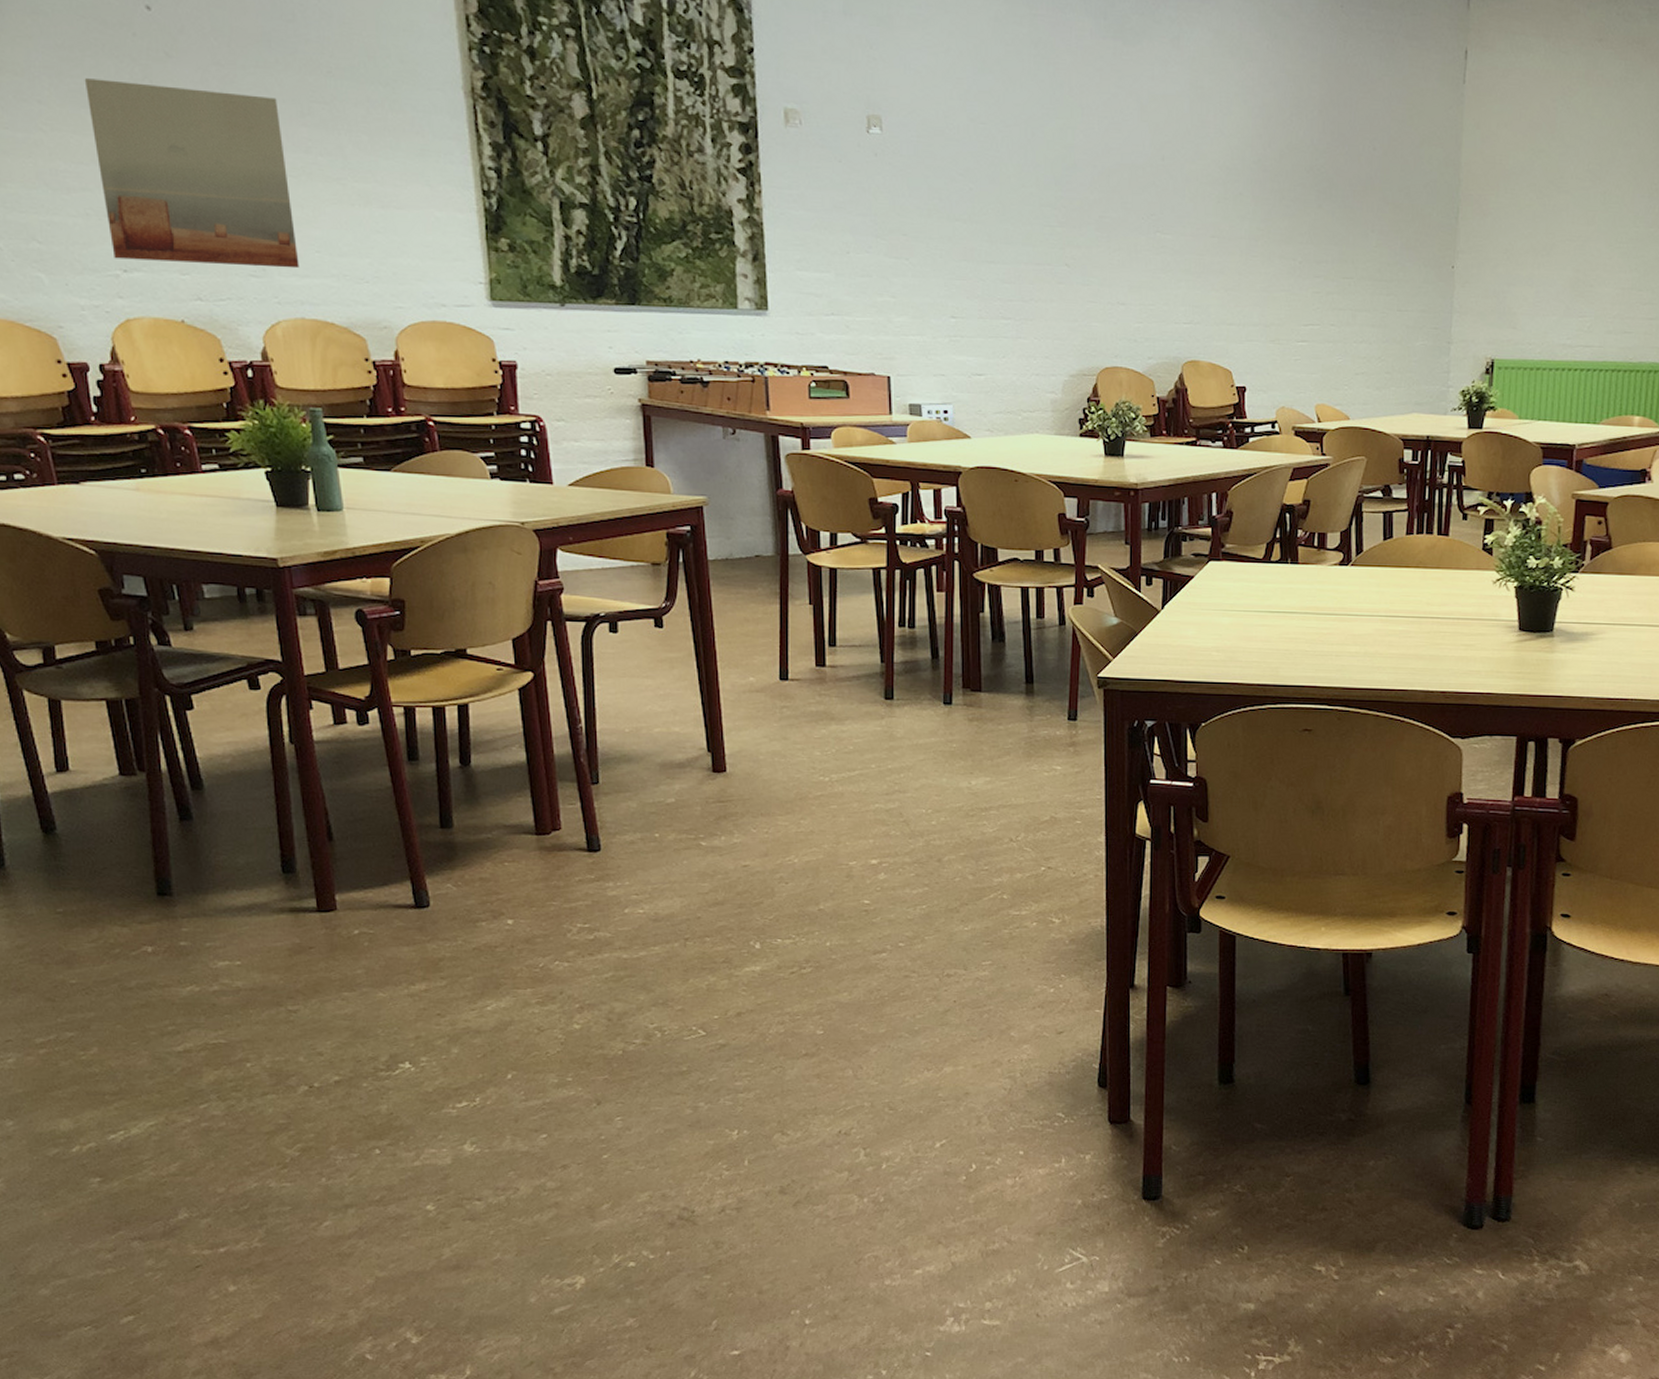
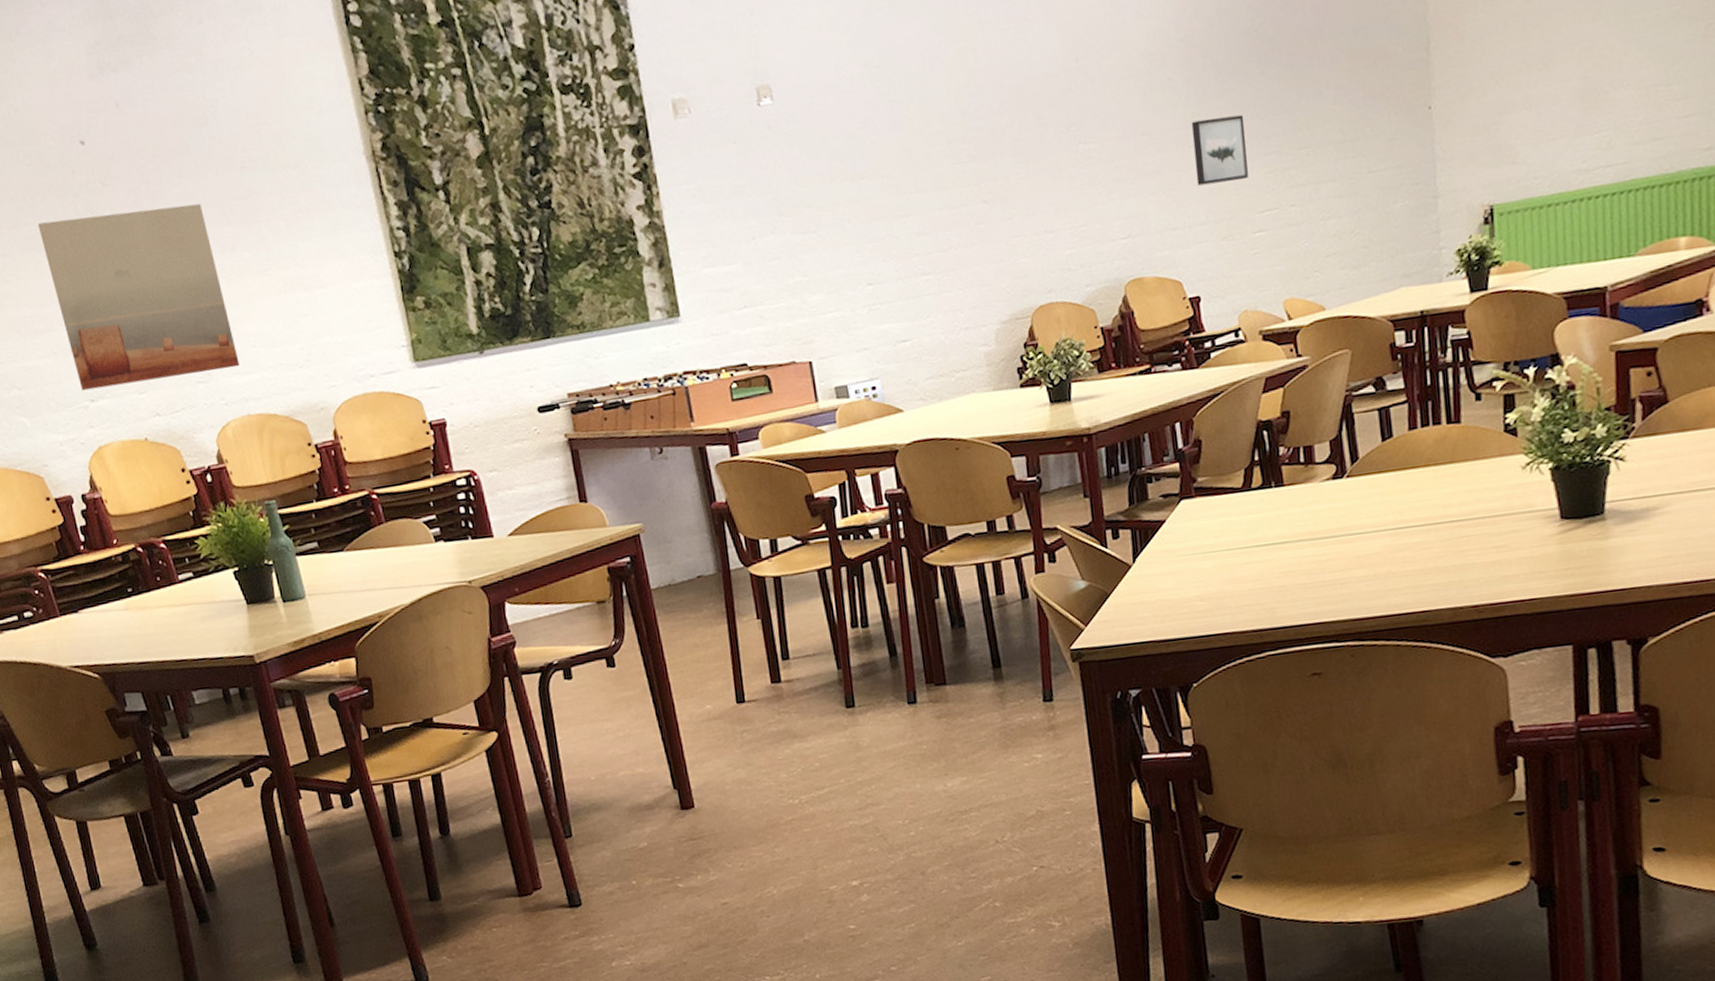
wall art: none [1254,235,1300,294] -> present [1191,114,1248,186]

